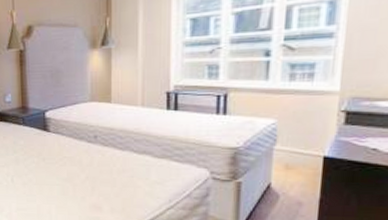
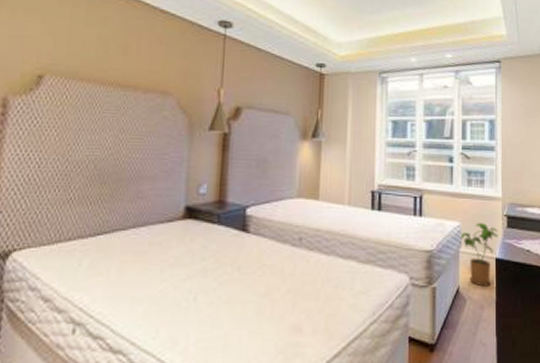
house plant: none [277,120,330,184] -> present [461,223,498,287]

